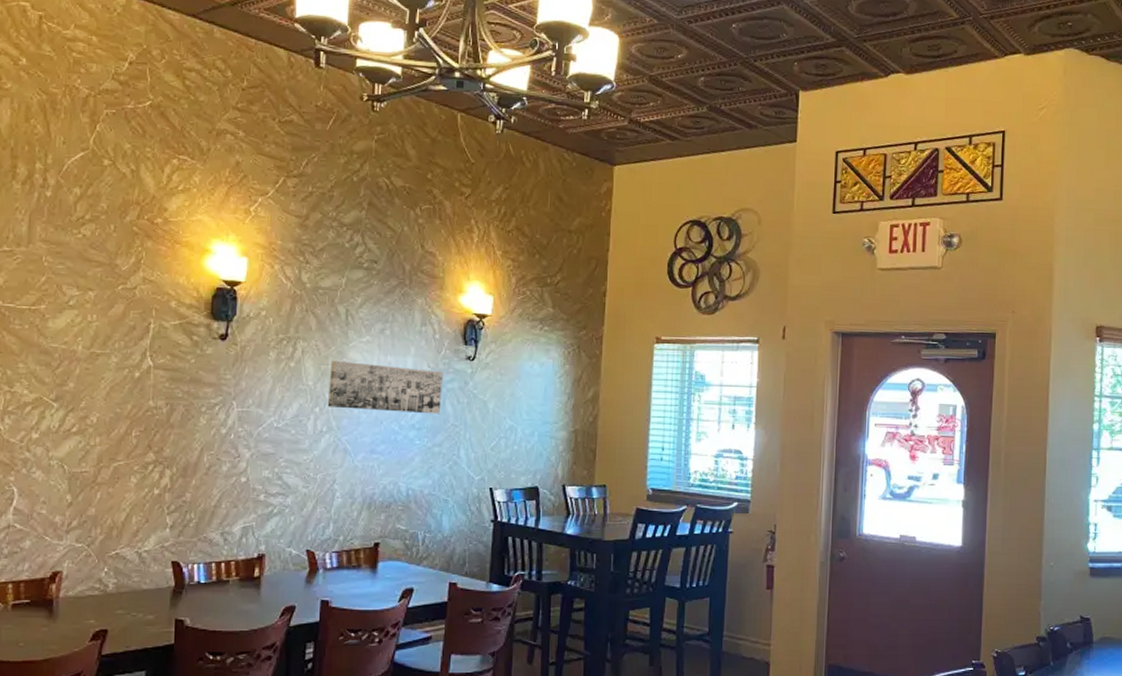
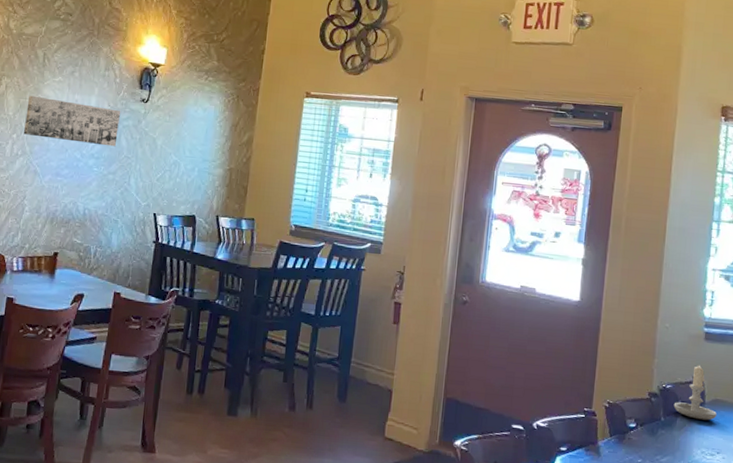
candle: none [1062,602,1105,660] -> present [673,364,717,421]

